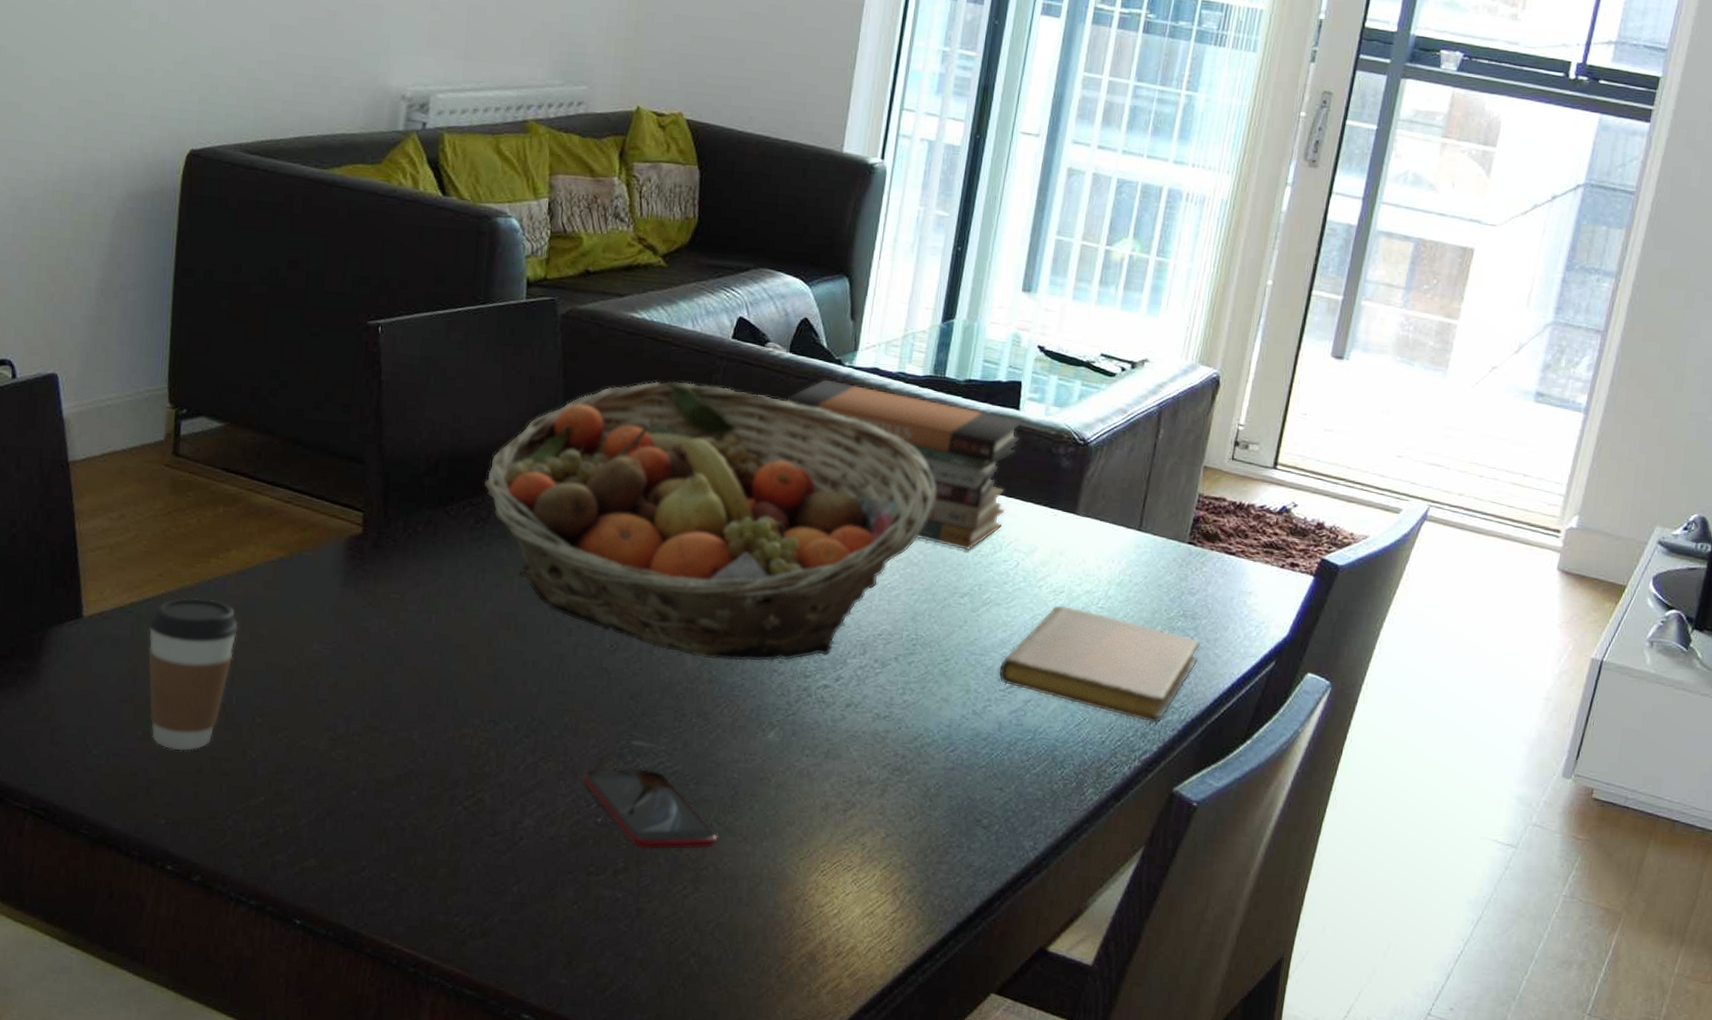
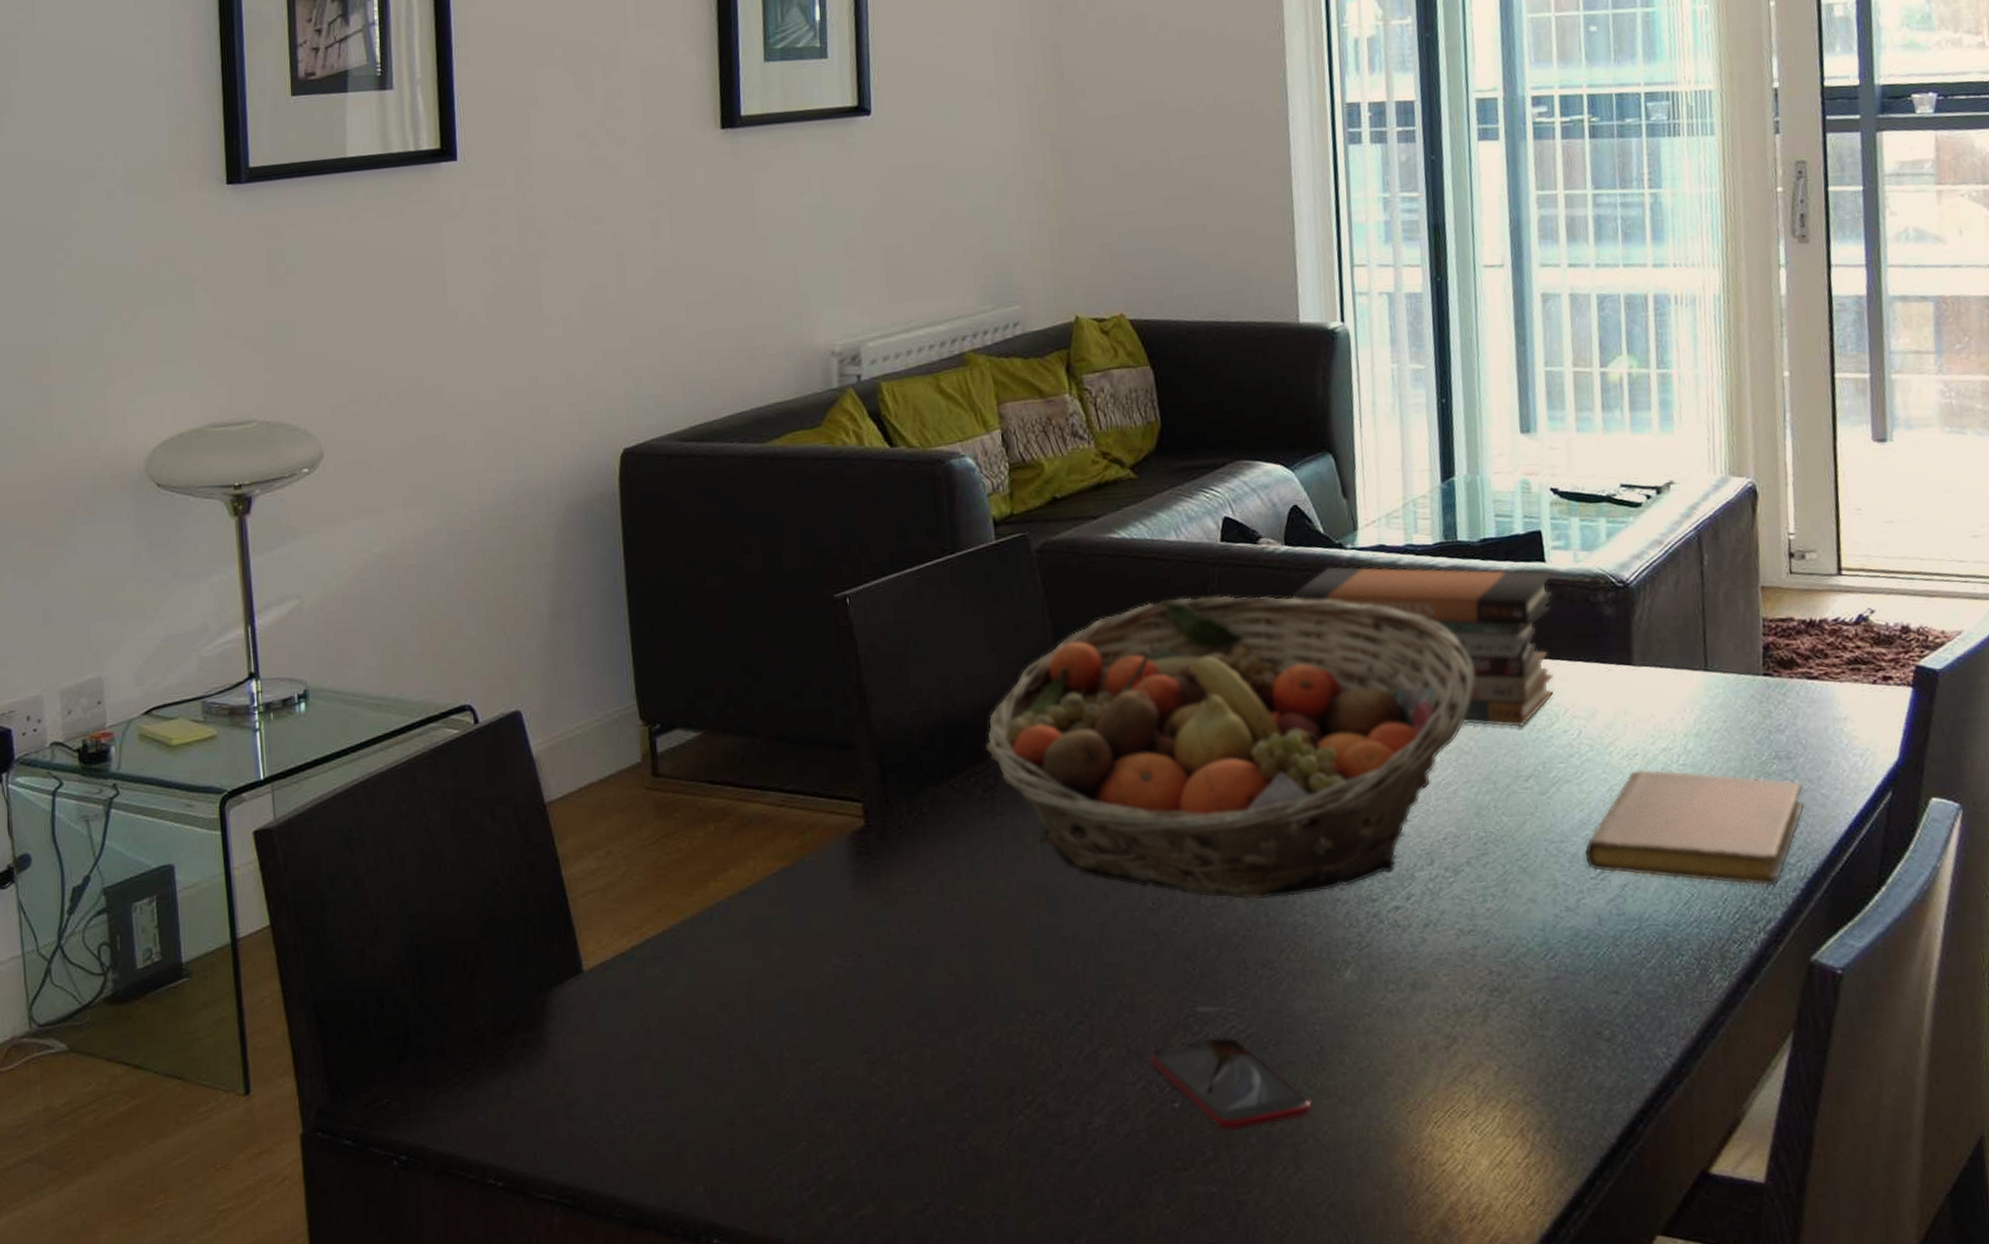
coffee cup: present [147,597,239,751] -> none [652,927,751,1105]

